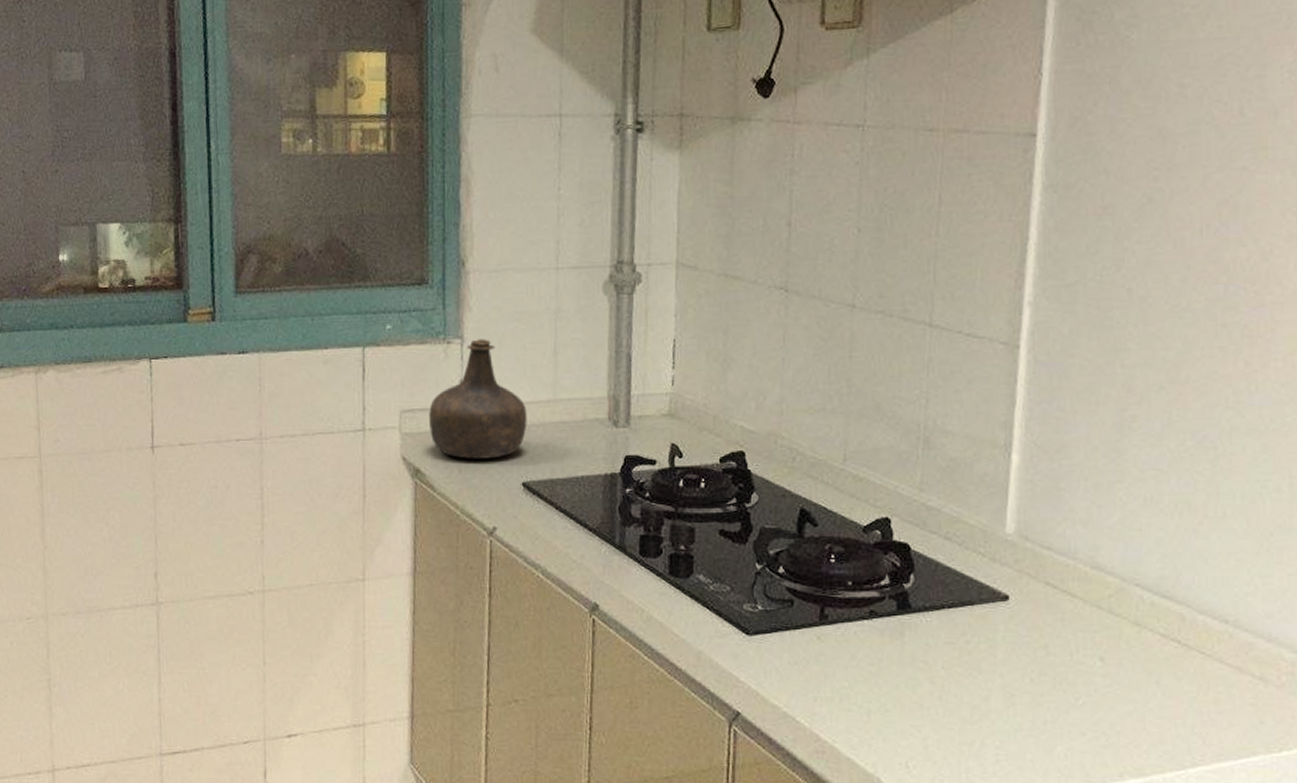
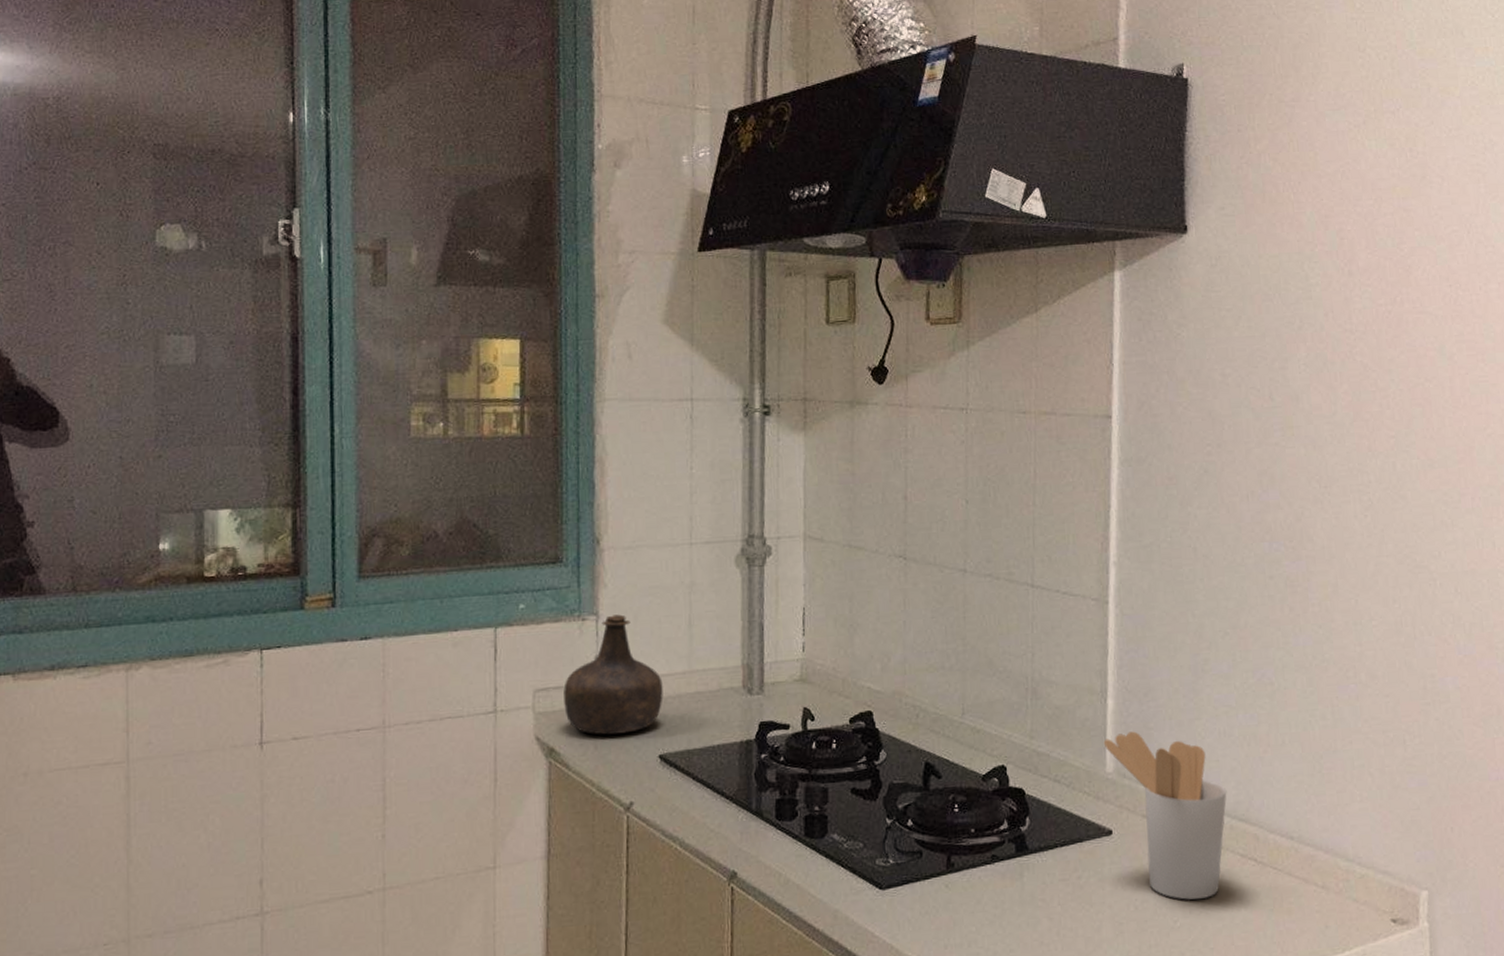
utensil holder: none [1004,491,1150,677] -> present [1103,731,1227,900]

